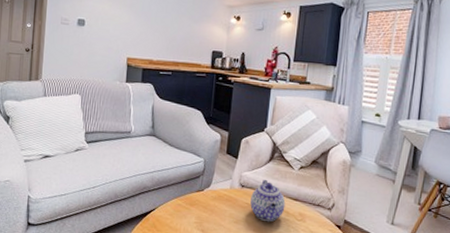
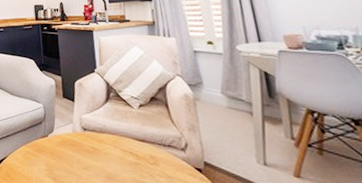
teapot: present [250,179,286,222] -> none [95,120,134,167]

